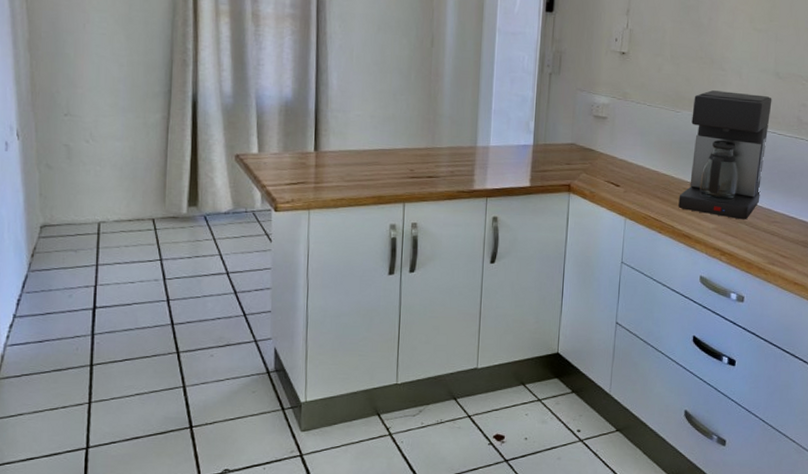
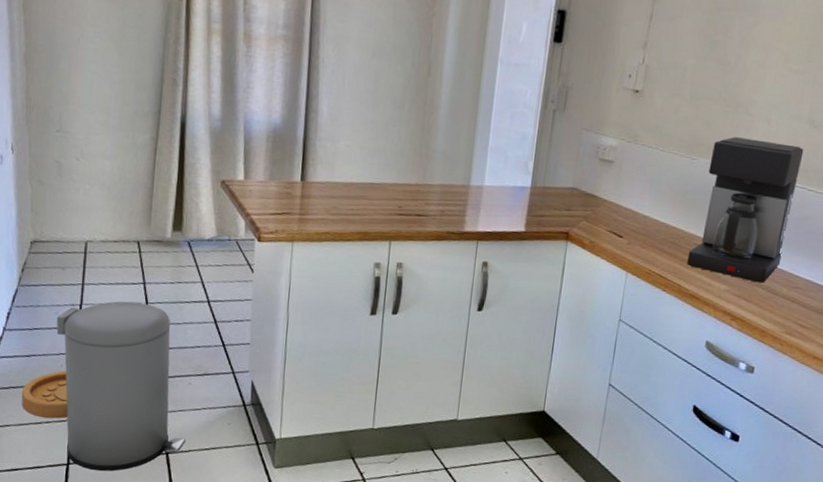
pet bowl: none [35,353,86,403] -> present [21,370,68,419]
pedal bin: none [70,279,210,451] -> present [56,301,186,471]

